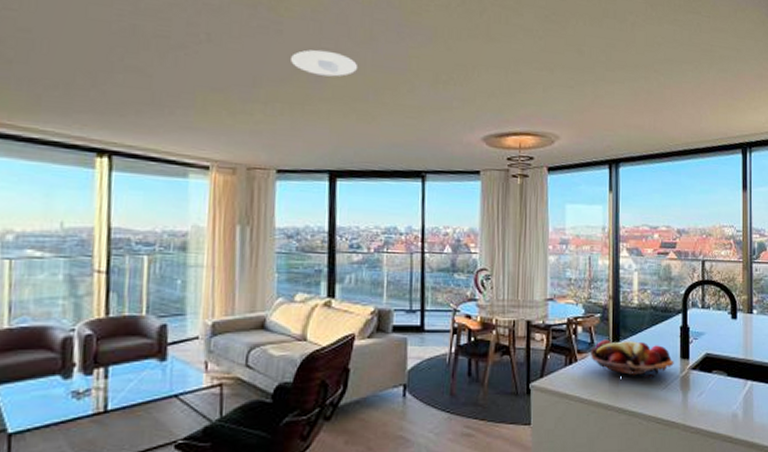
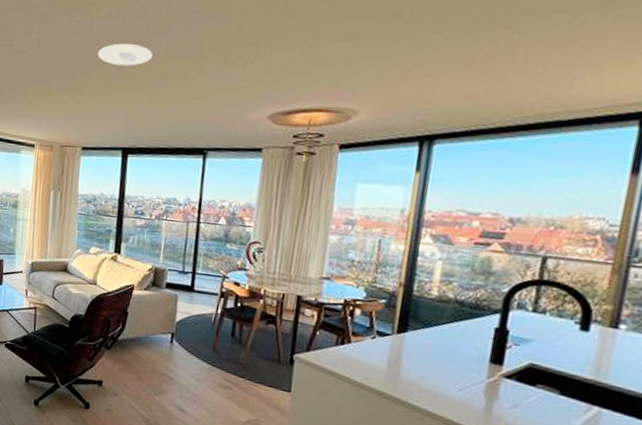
fruit basket: present [590,339,674,379] -> none [367,326,480,376]

